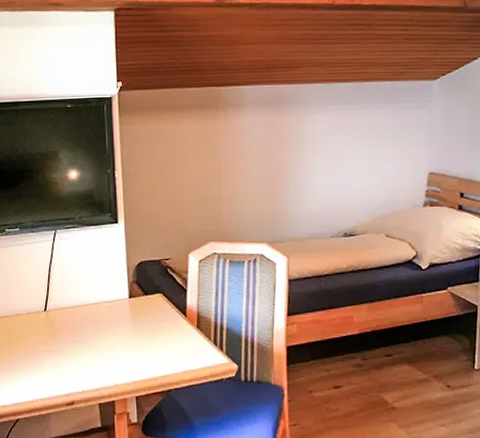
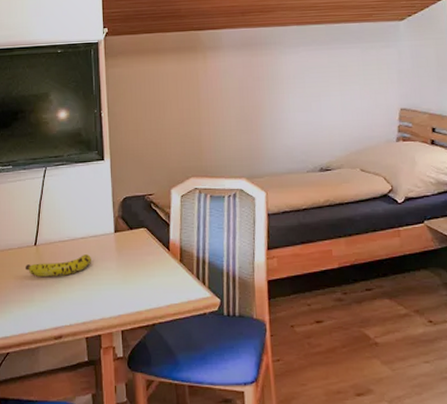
fruit: none [34,320,104,344] -> present [25,254,91,278]

